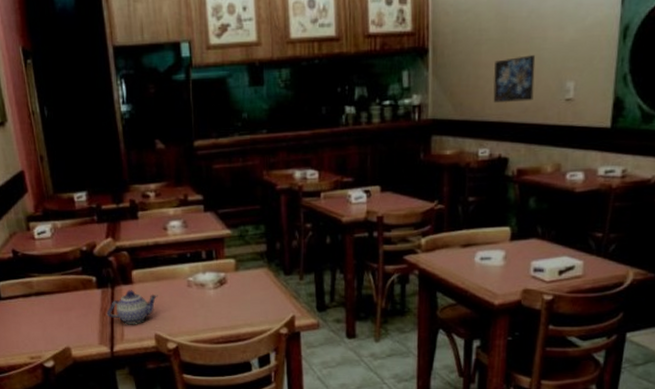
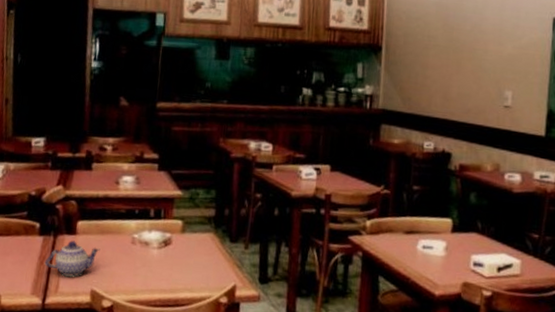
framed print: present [493,55,536,103] -> none [439,63,478,104]

